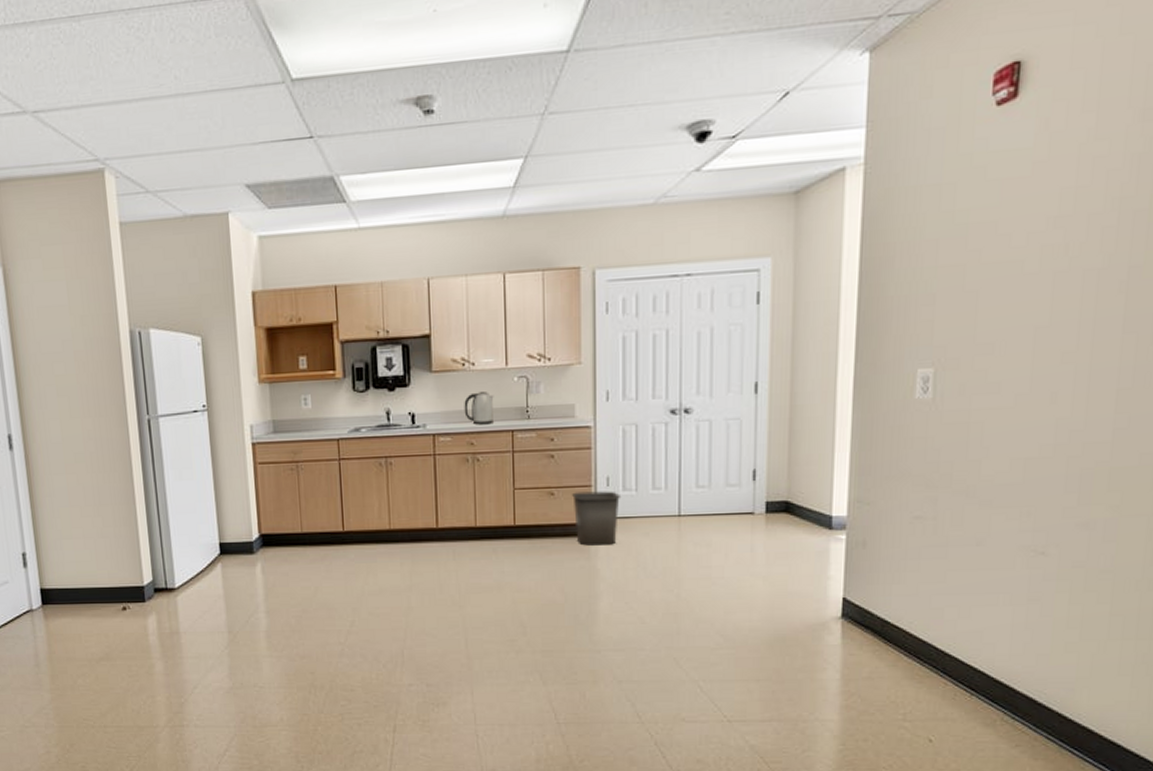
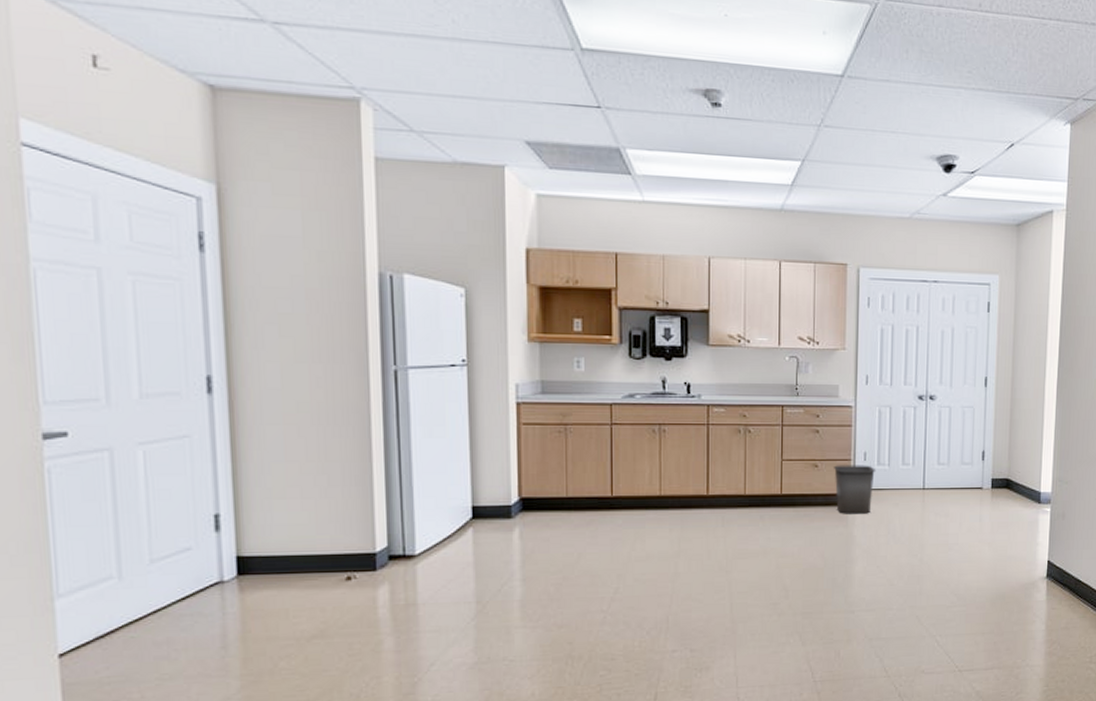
kettle: present [464,392,494,425] -> none [738,368,767,399]

